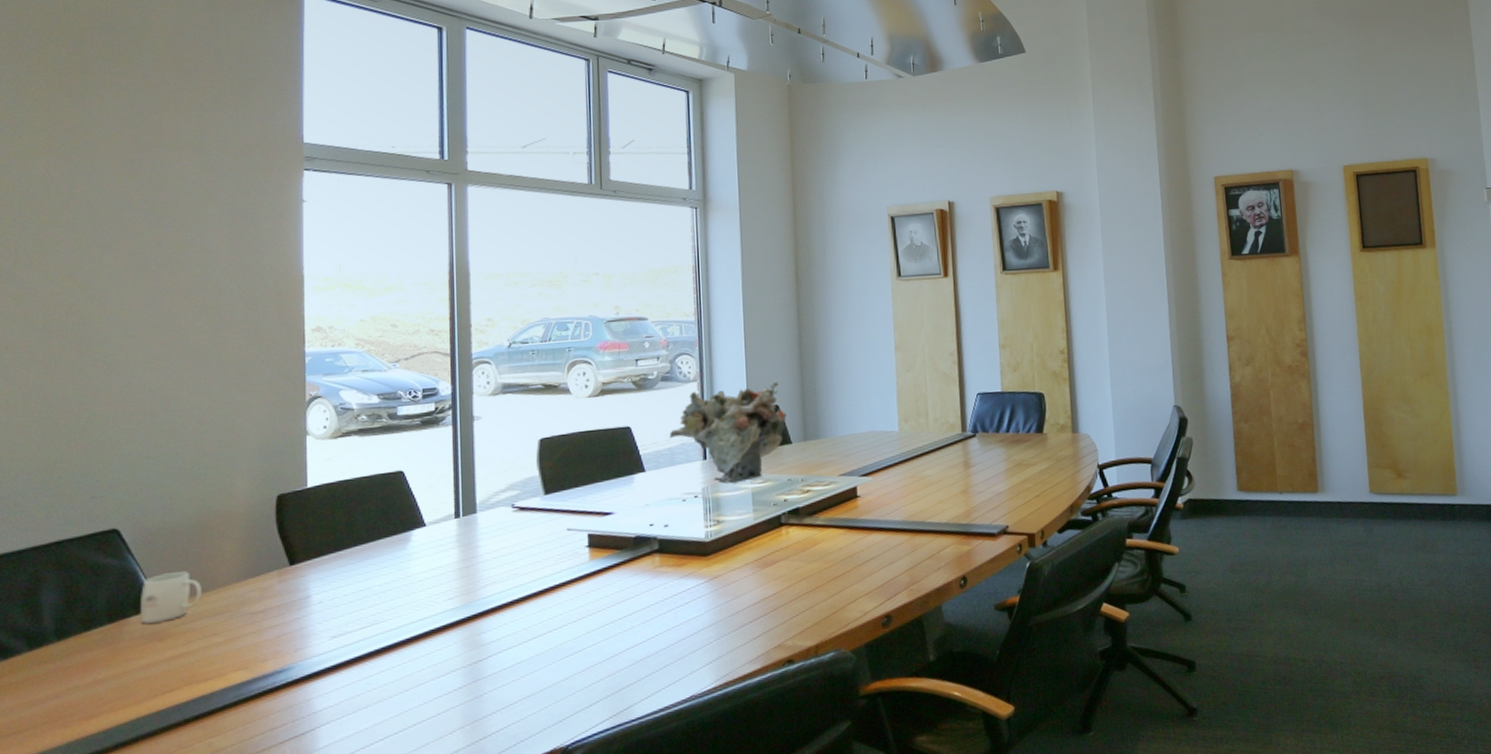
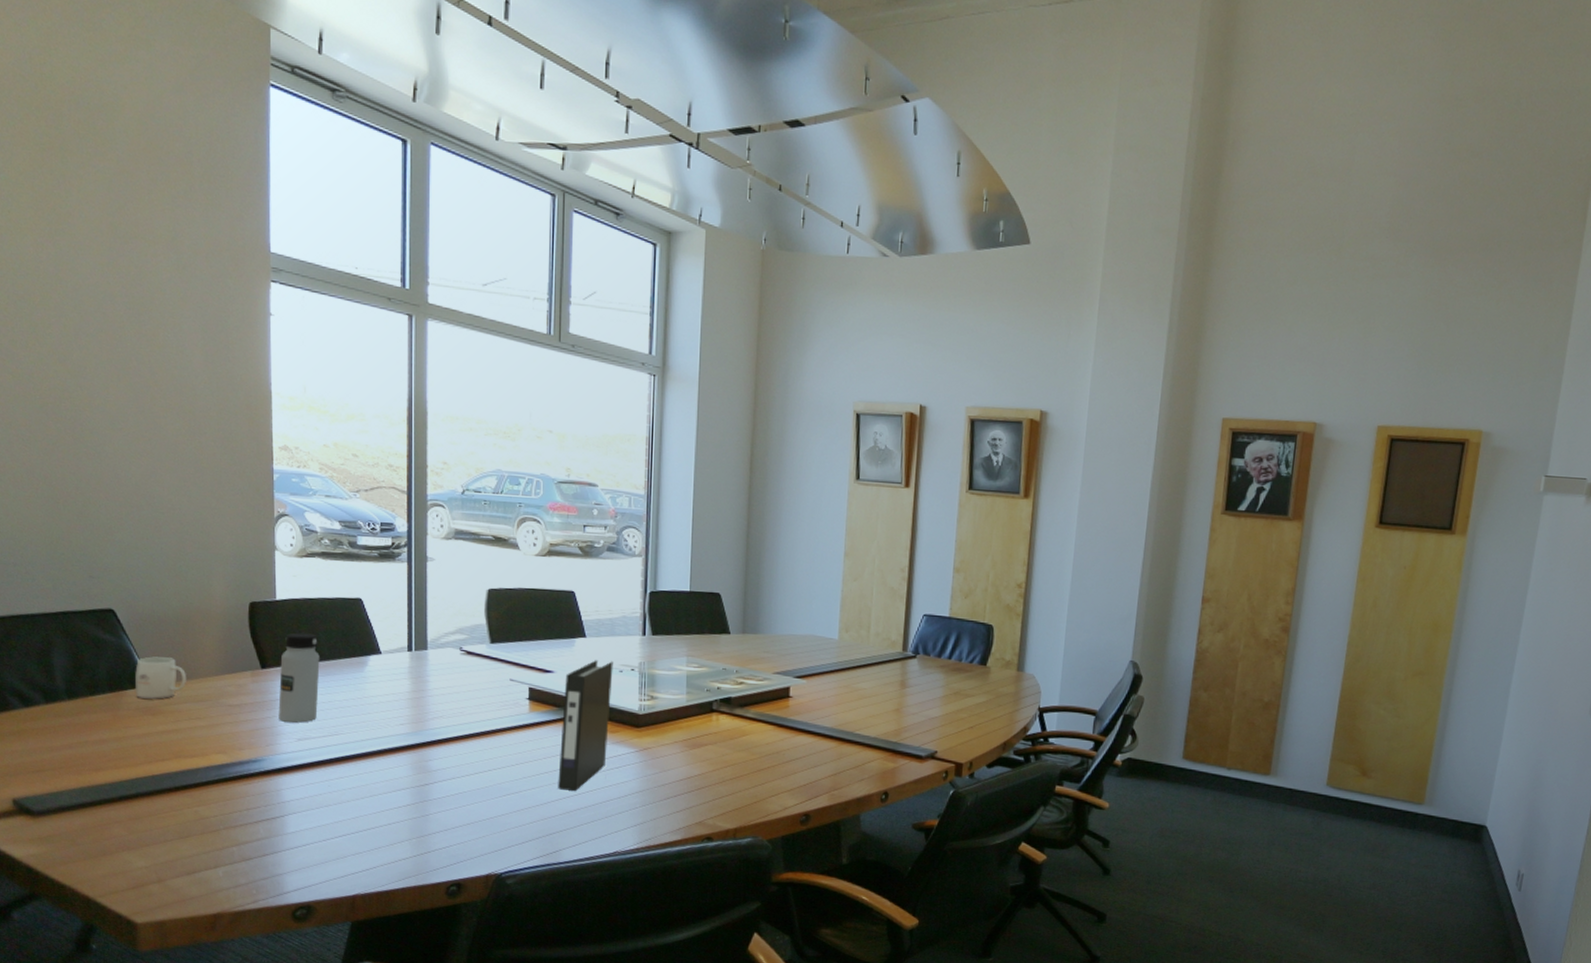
water bottle: none [309,517,357,620] -> present [278,632,320,723]
binder: none [624,491,676,639] -> present [558,660,613,791]
flower arrangement: present [669,382,787,484] -> none [611,567,728,664]

